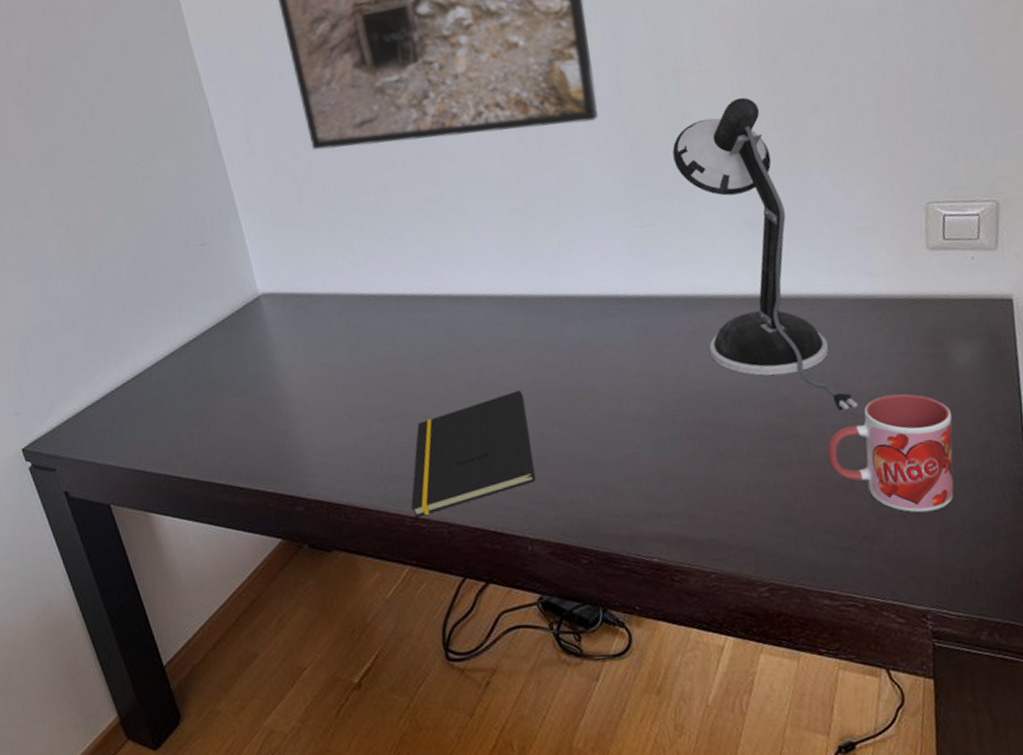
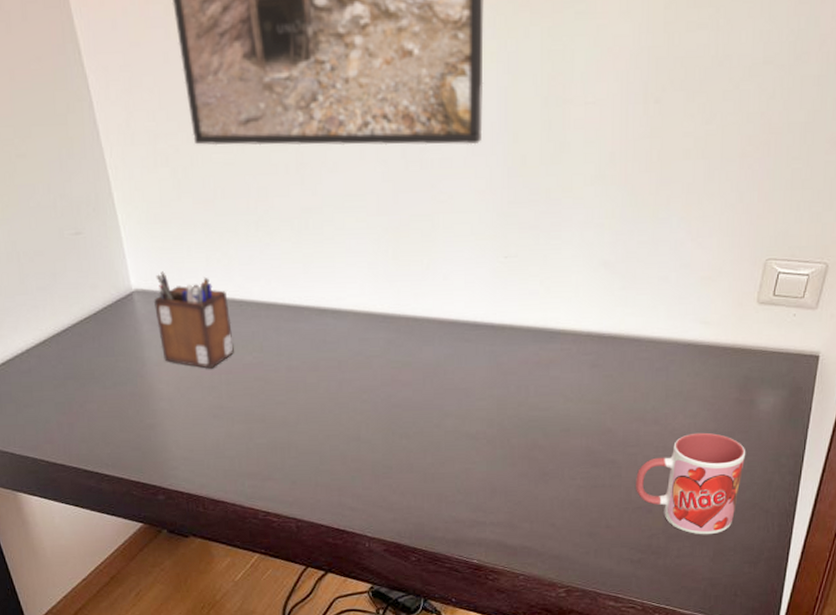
desk organizer: none [280,273,366,367] -> present [153,271,234,369]
notepad: present [411,389,536,517] -> none [265,403,380,512]
desk lamp: present [672,97,858,410] -> none [547,135,670,443]

